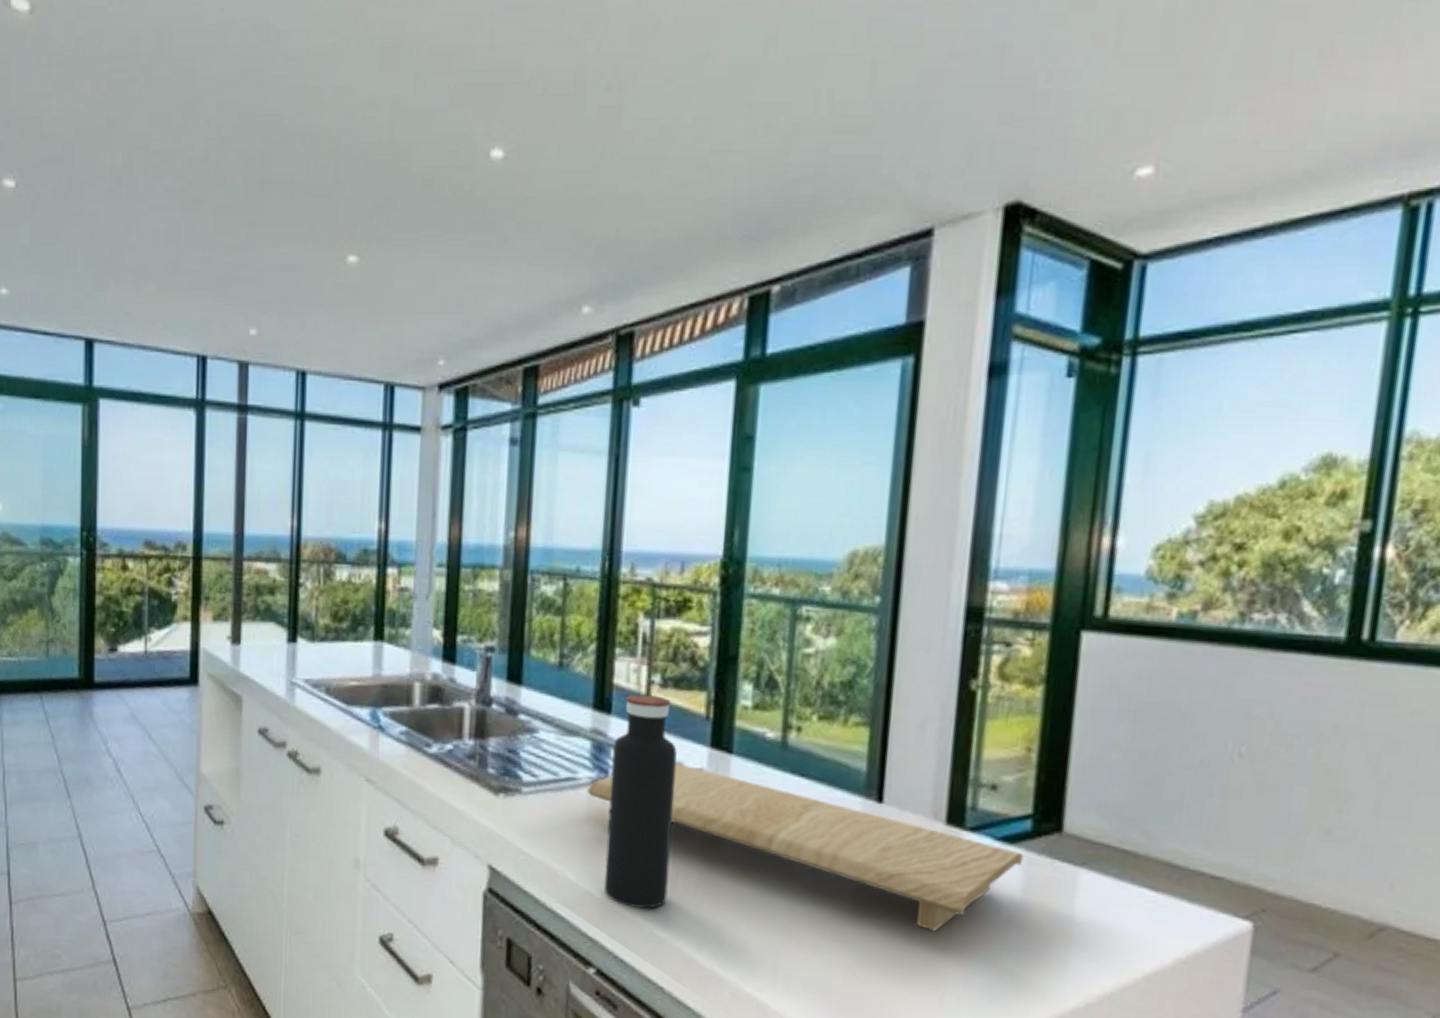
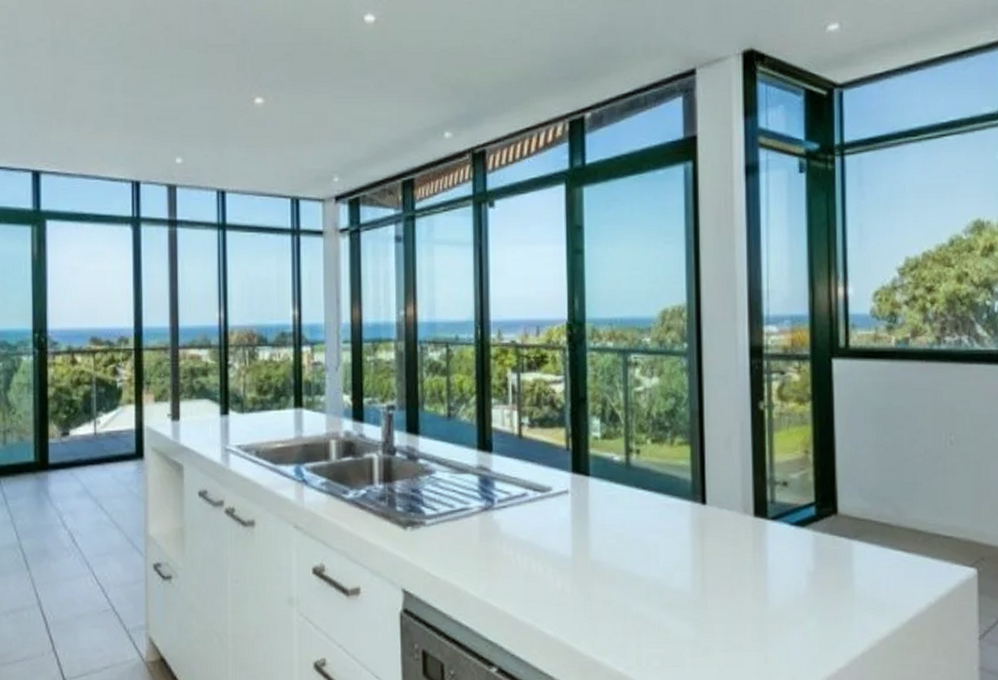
cutting board: present [586,763,1024,931] -> none [478,488,813,603]
water bottle: present [604,694,677,909] -> none [496,434,550,612]

